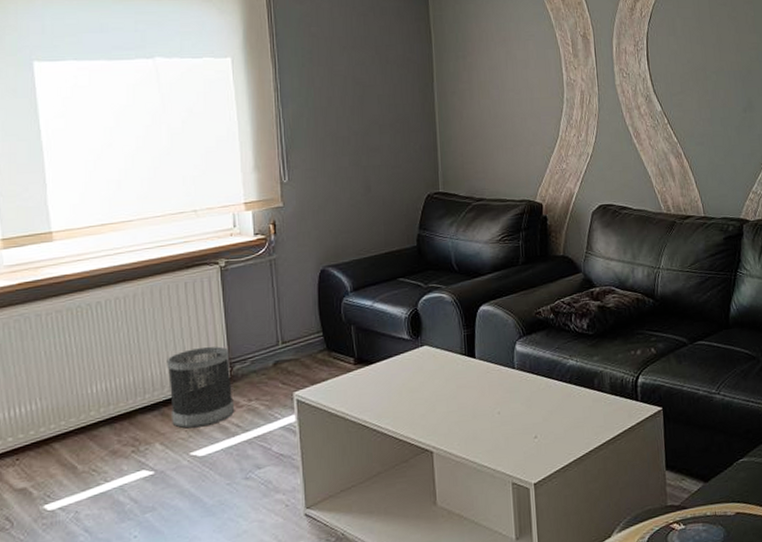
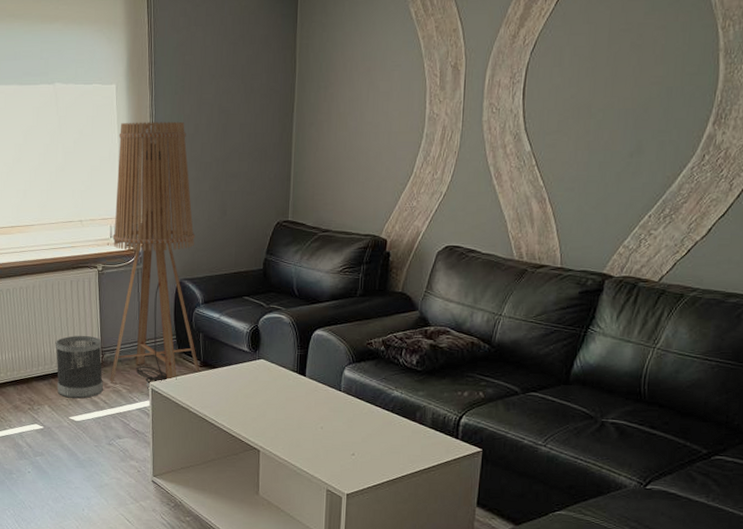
floor lamp: none [236,95,355,401] -> present [110,121,200,388]

